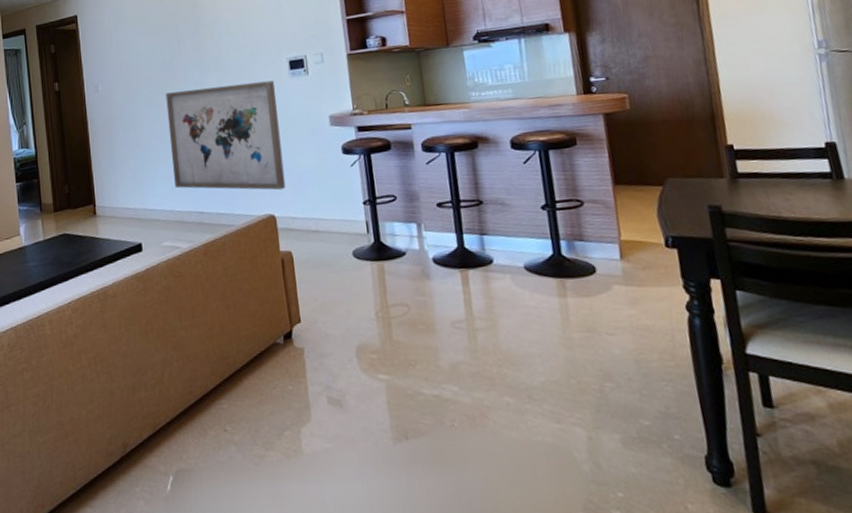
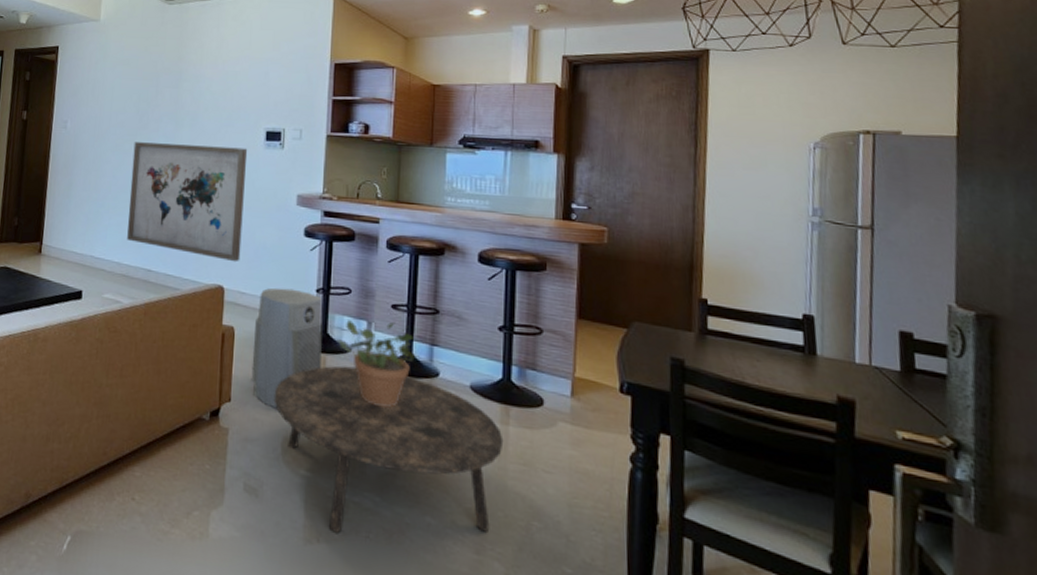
air purifier: none [310,205,380,322] -> present [251,287,323,409]
coffee table: none [340,268,566,429] -> present [273,365,504,535]
potted plant: none [389,219,471,302] -> present [335,319,419,408]

